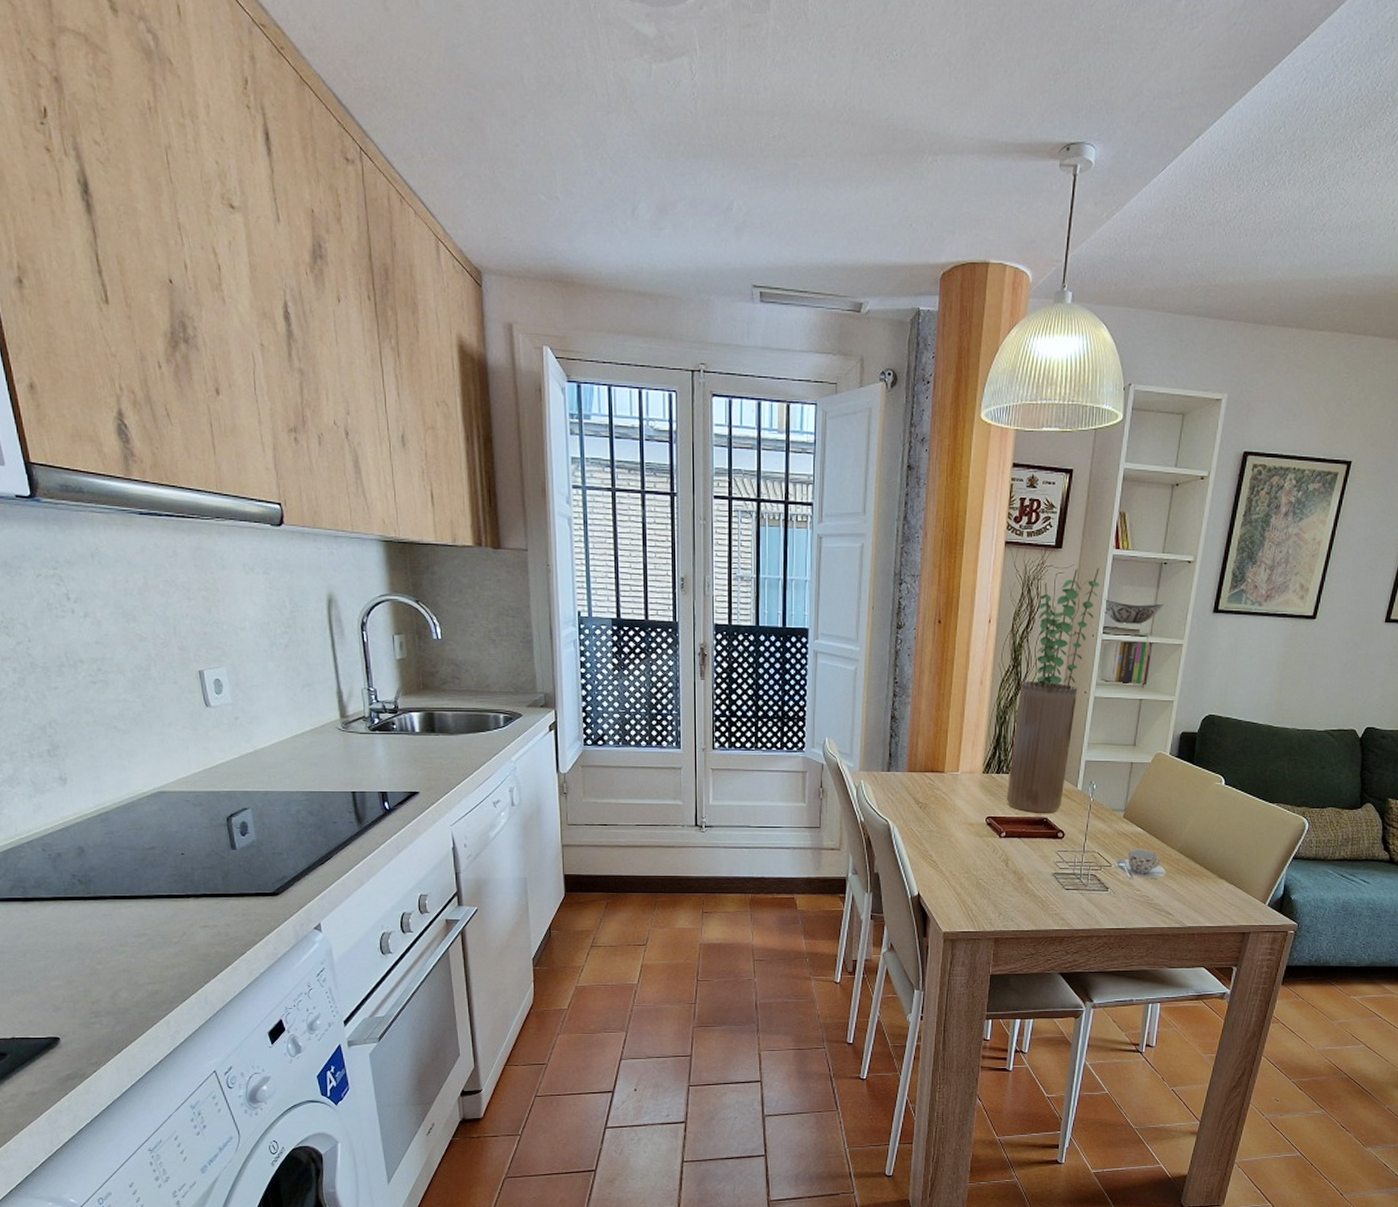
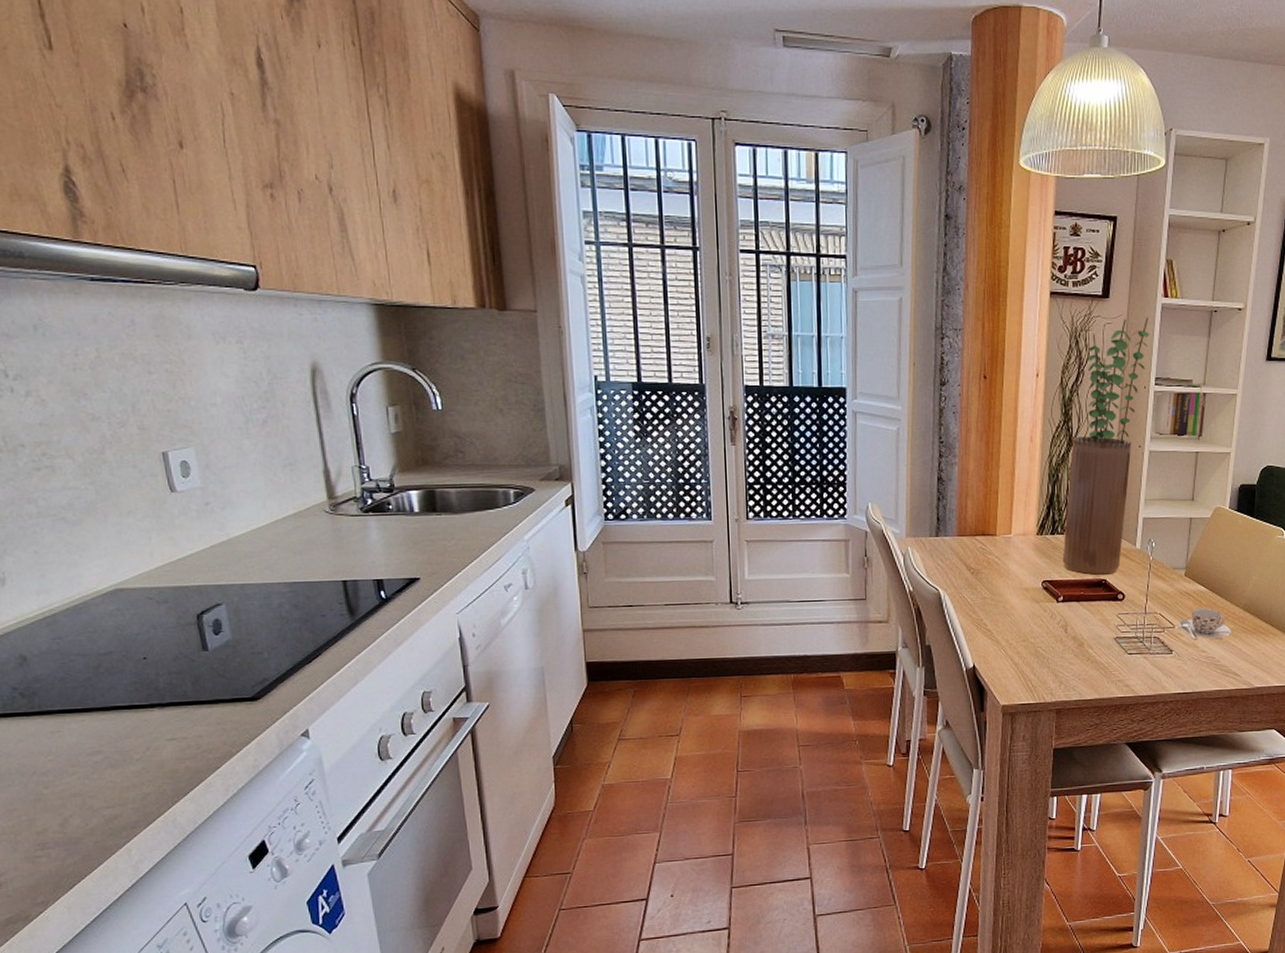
decorative bowl: present [1103,599,1165,624] -> none [1154,349,1217,374]

